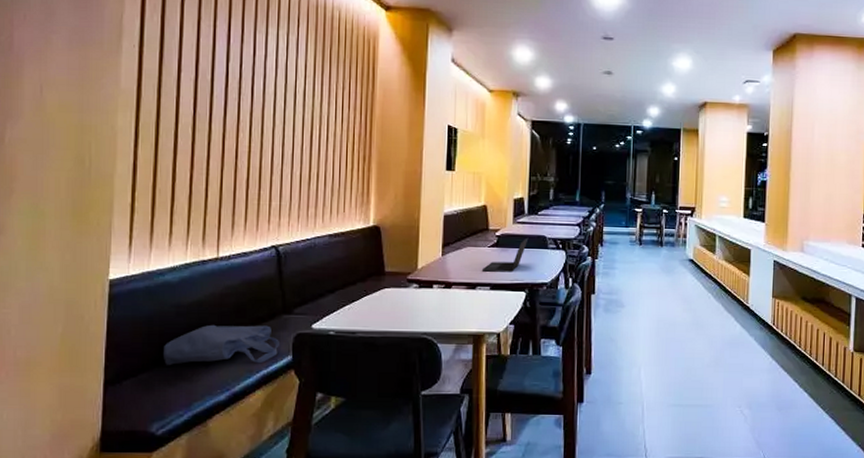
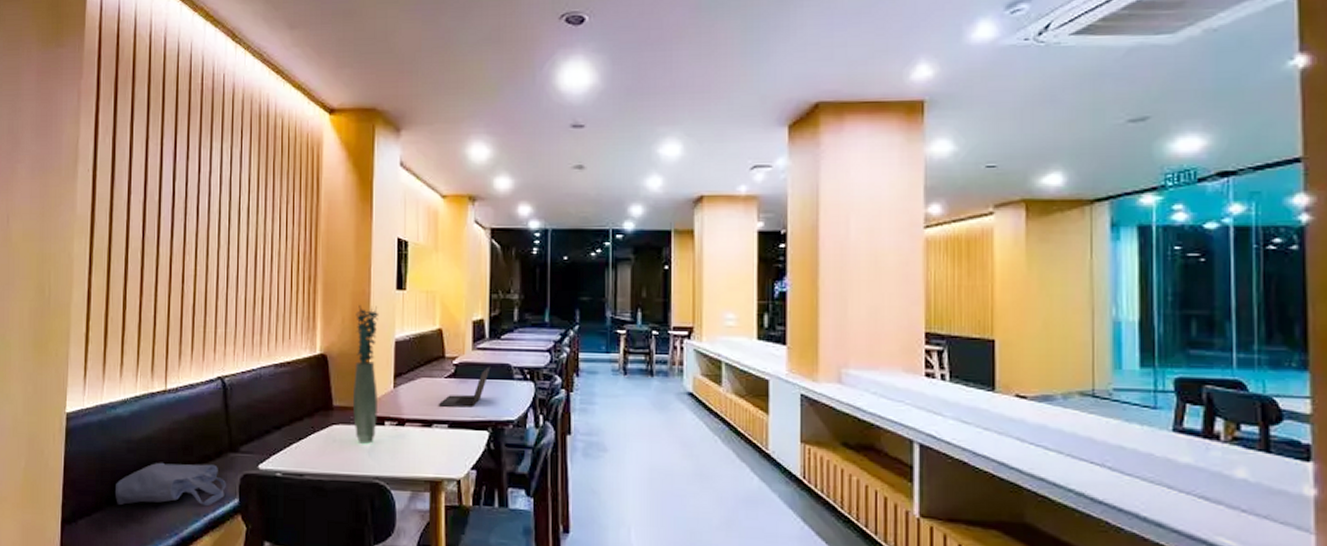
vase: none [404,182,430,306] -> present [353,304,380,445]

